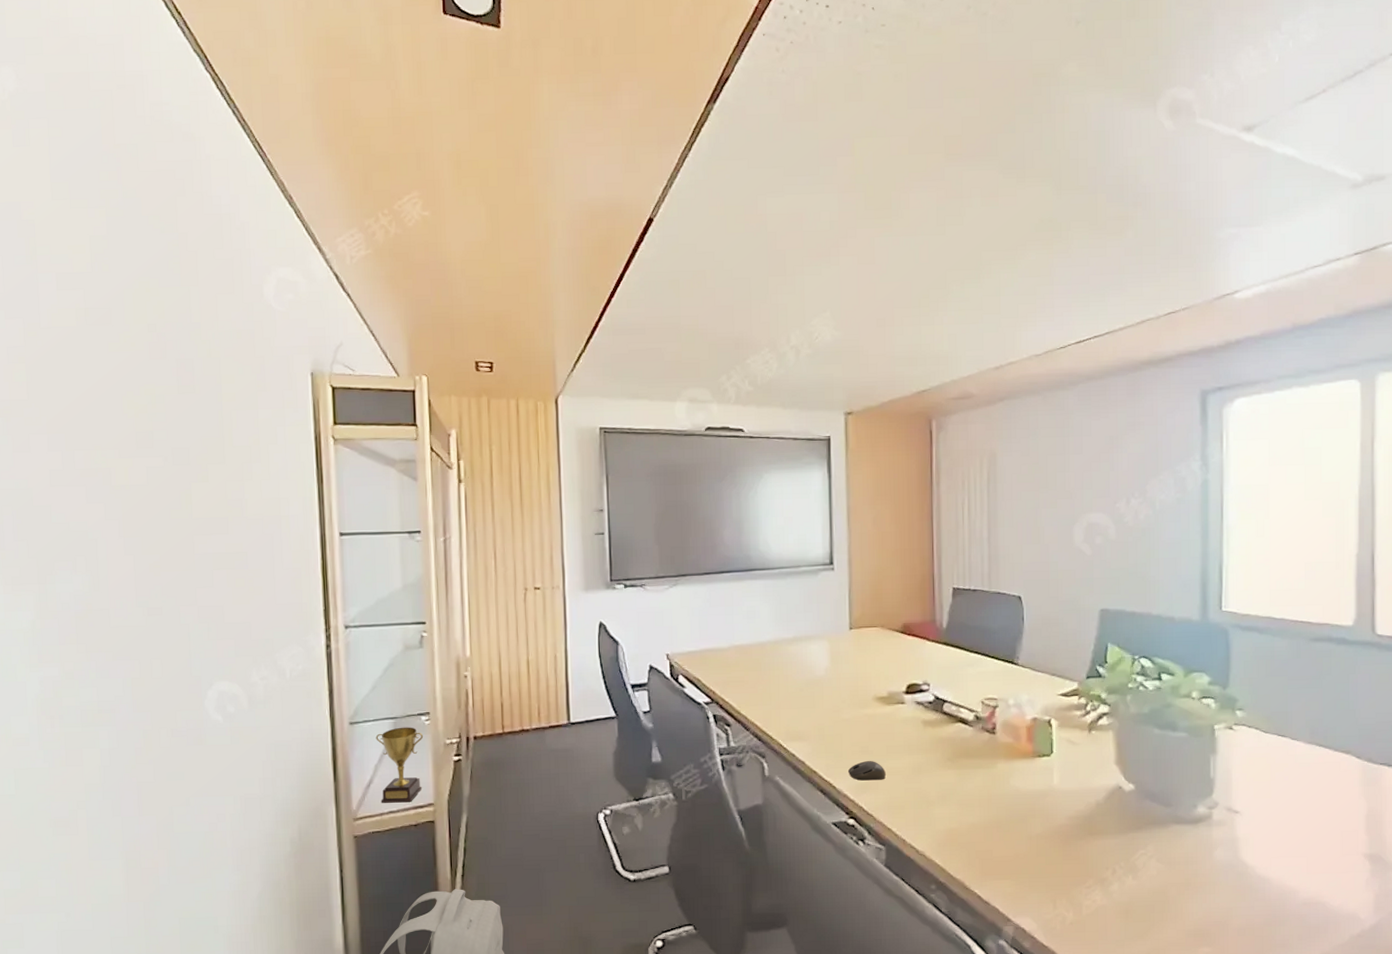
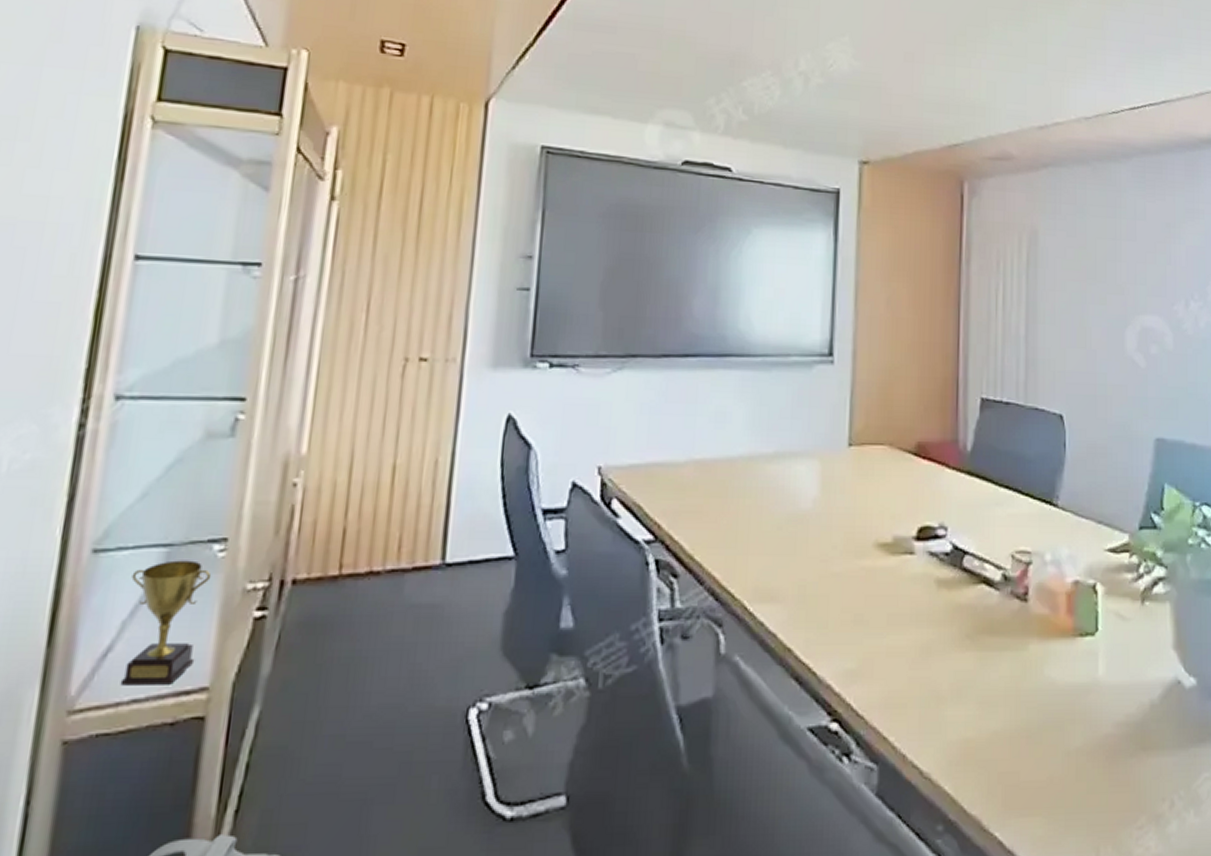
computer mouse: present [847,761,887,781] -> none [833,636,886,665]

